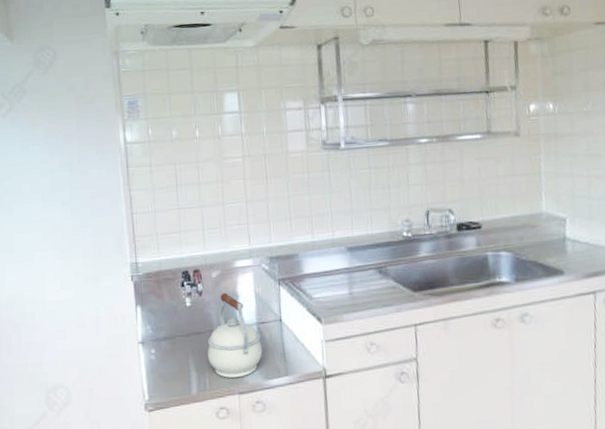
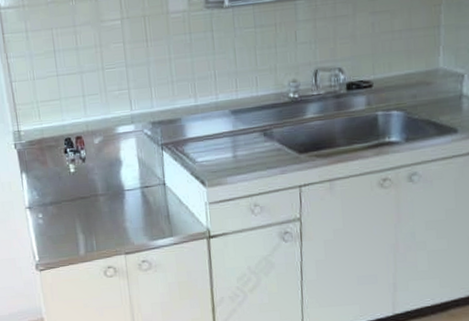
kettle: present [207,292,263,379] -> none [92,158,148,240]

